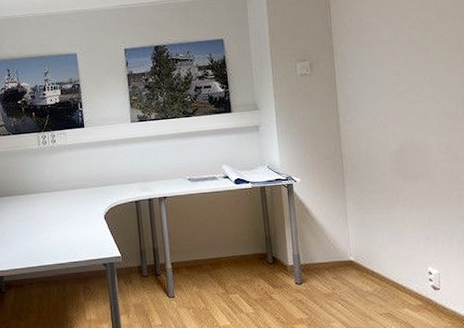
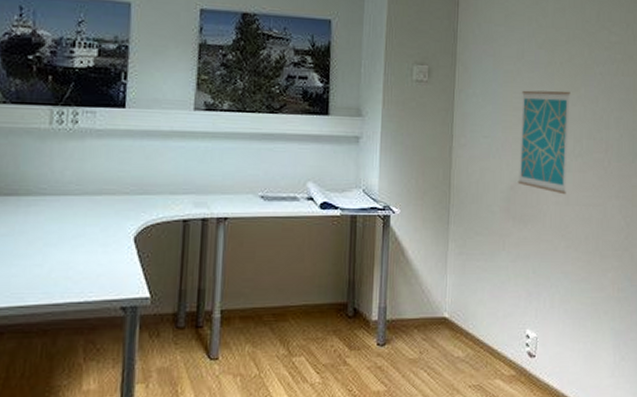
wall art: none [399,62,454,152] -> present [517,90,570,195]

